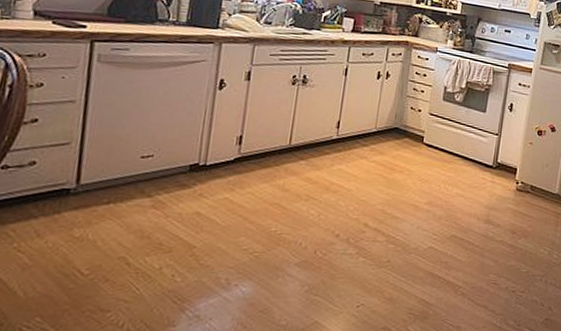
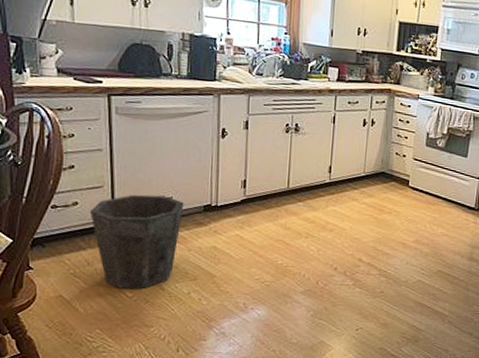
waste bin: none [48,152,167,265] -> present [89,194,184,289]

